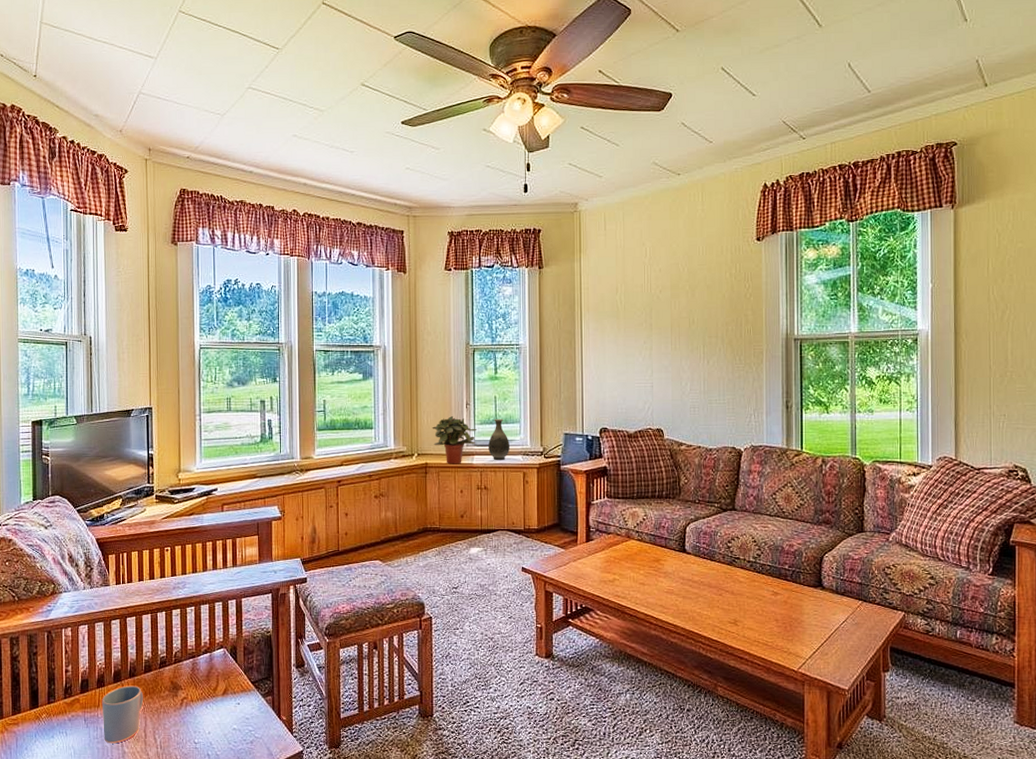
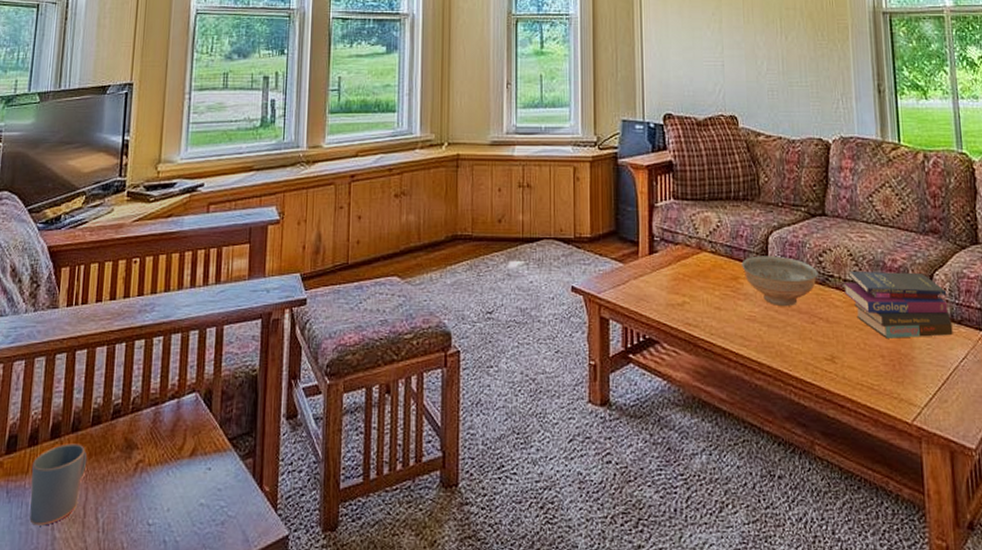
potted plant: present [432,416,477,465] -> none [466,98,519,156]
vase: present [488,419,511,461] -> none [532,102,559,153]
decorative bowl: none [663,542,727,581] -> present [741,256,818,306]
books: none [747,554,837,606] -> present [843,270,953,338]

